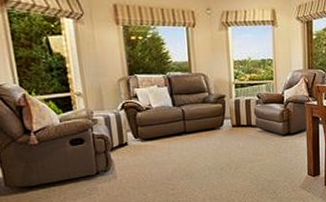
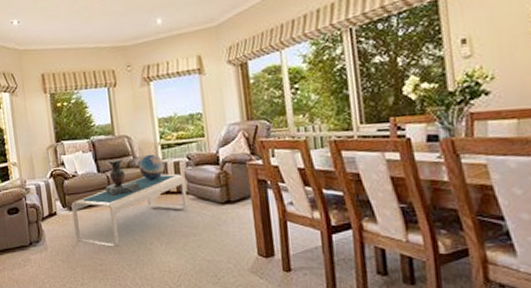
coffee table: none [144,109,256,173] -> present [71,173,189,247]
decorative urn: none [179,94,214,128] -> present [104,158,141,196]
decorative globe: none [214,92,237,115] -> present [139,154,165,180]

